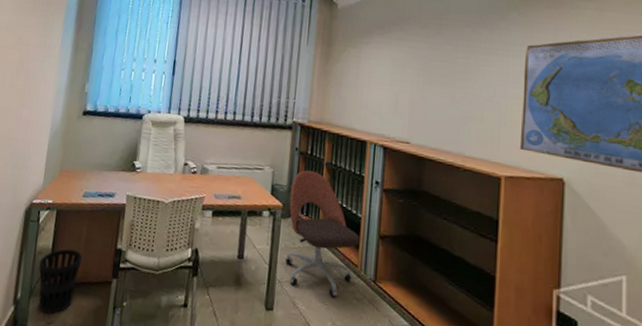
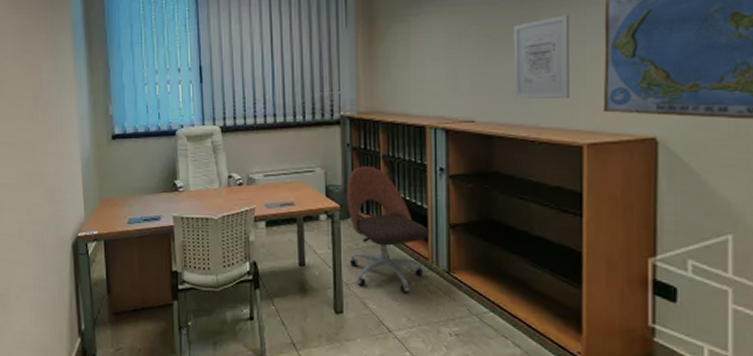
wastebasket: present [38,248,83,315] -> none [97,277,139,342]
wall art: none [445,61,495,135] -> present [514,14,569,100]

